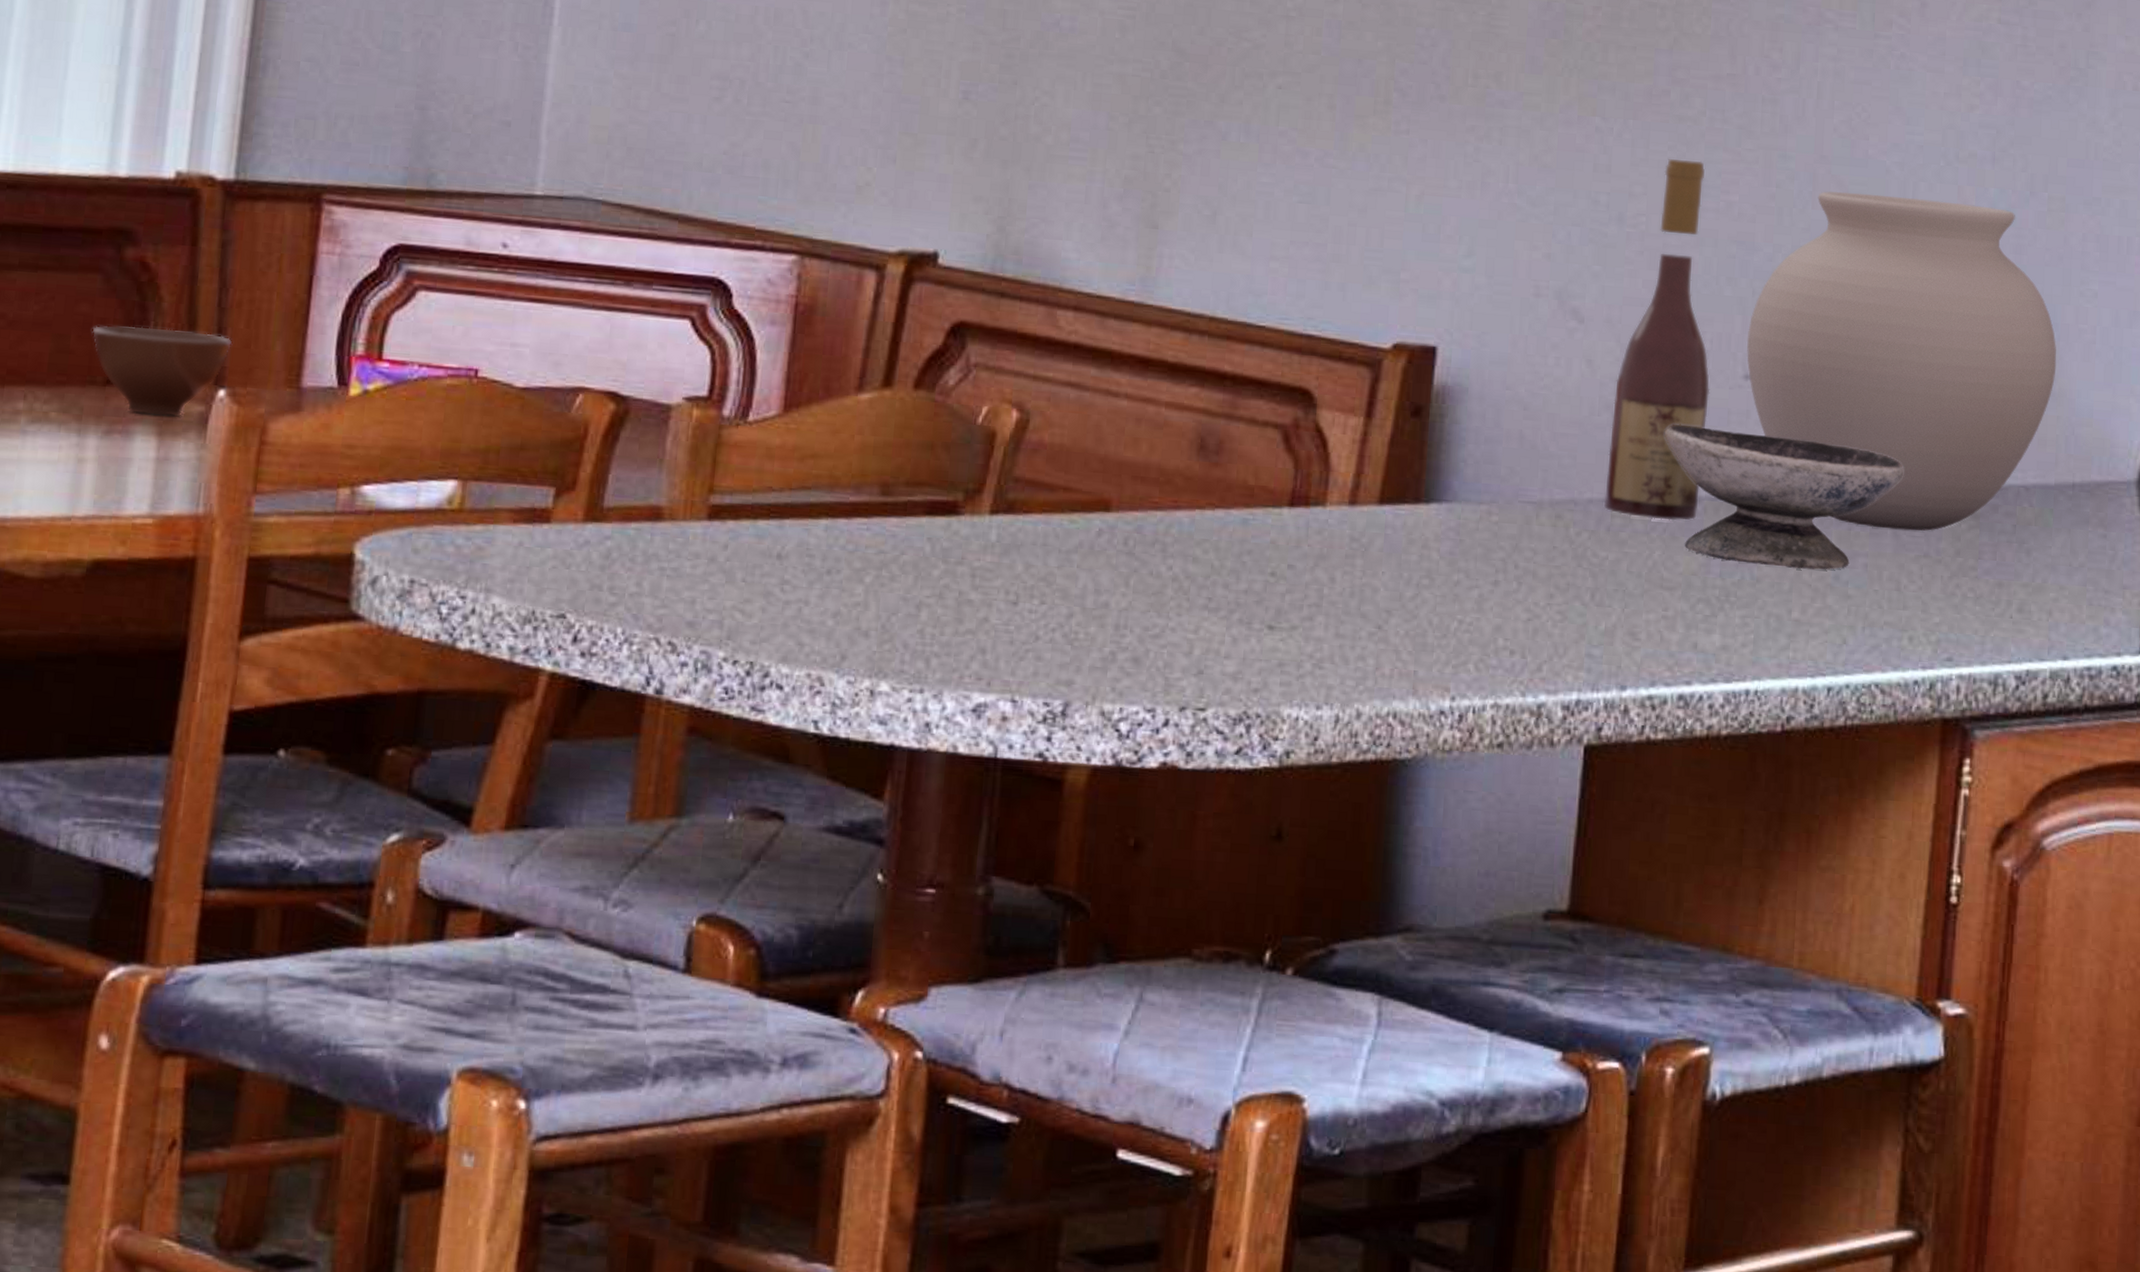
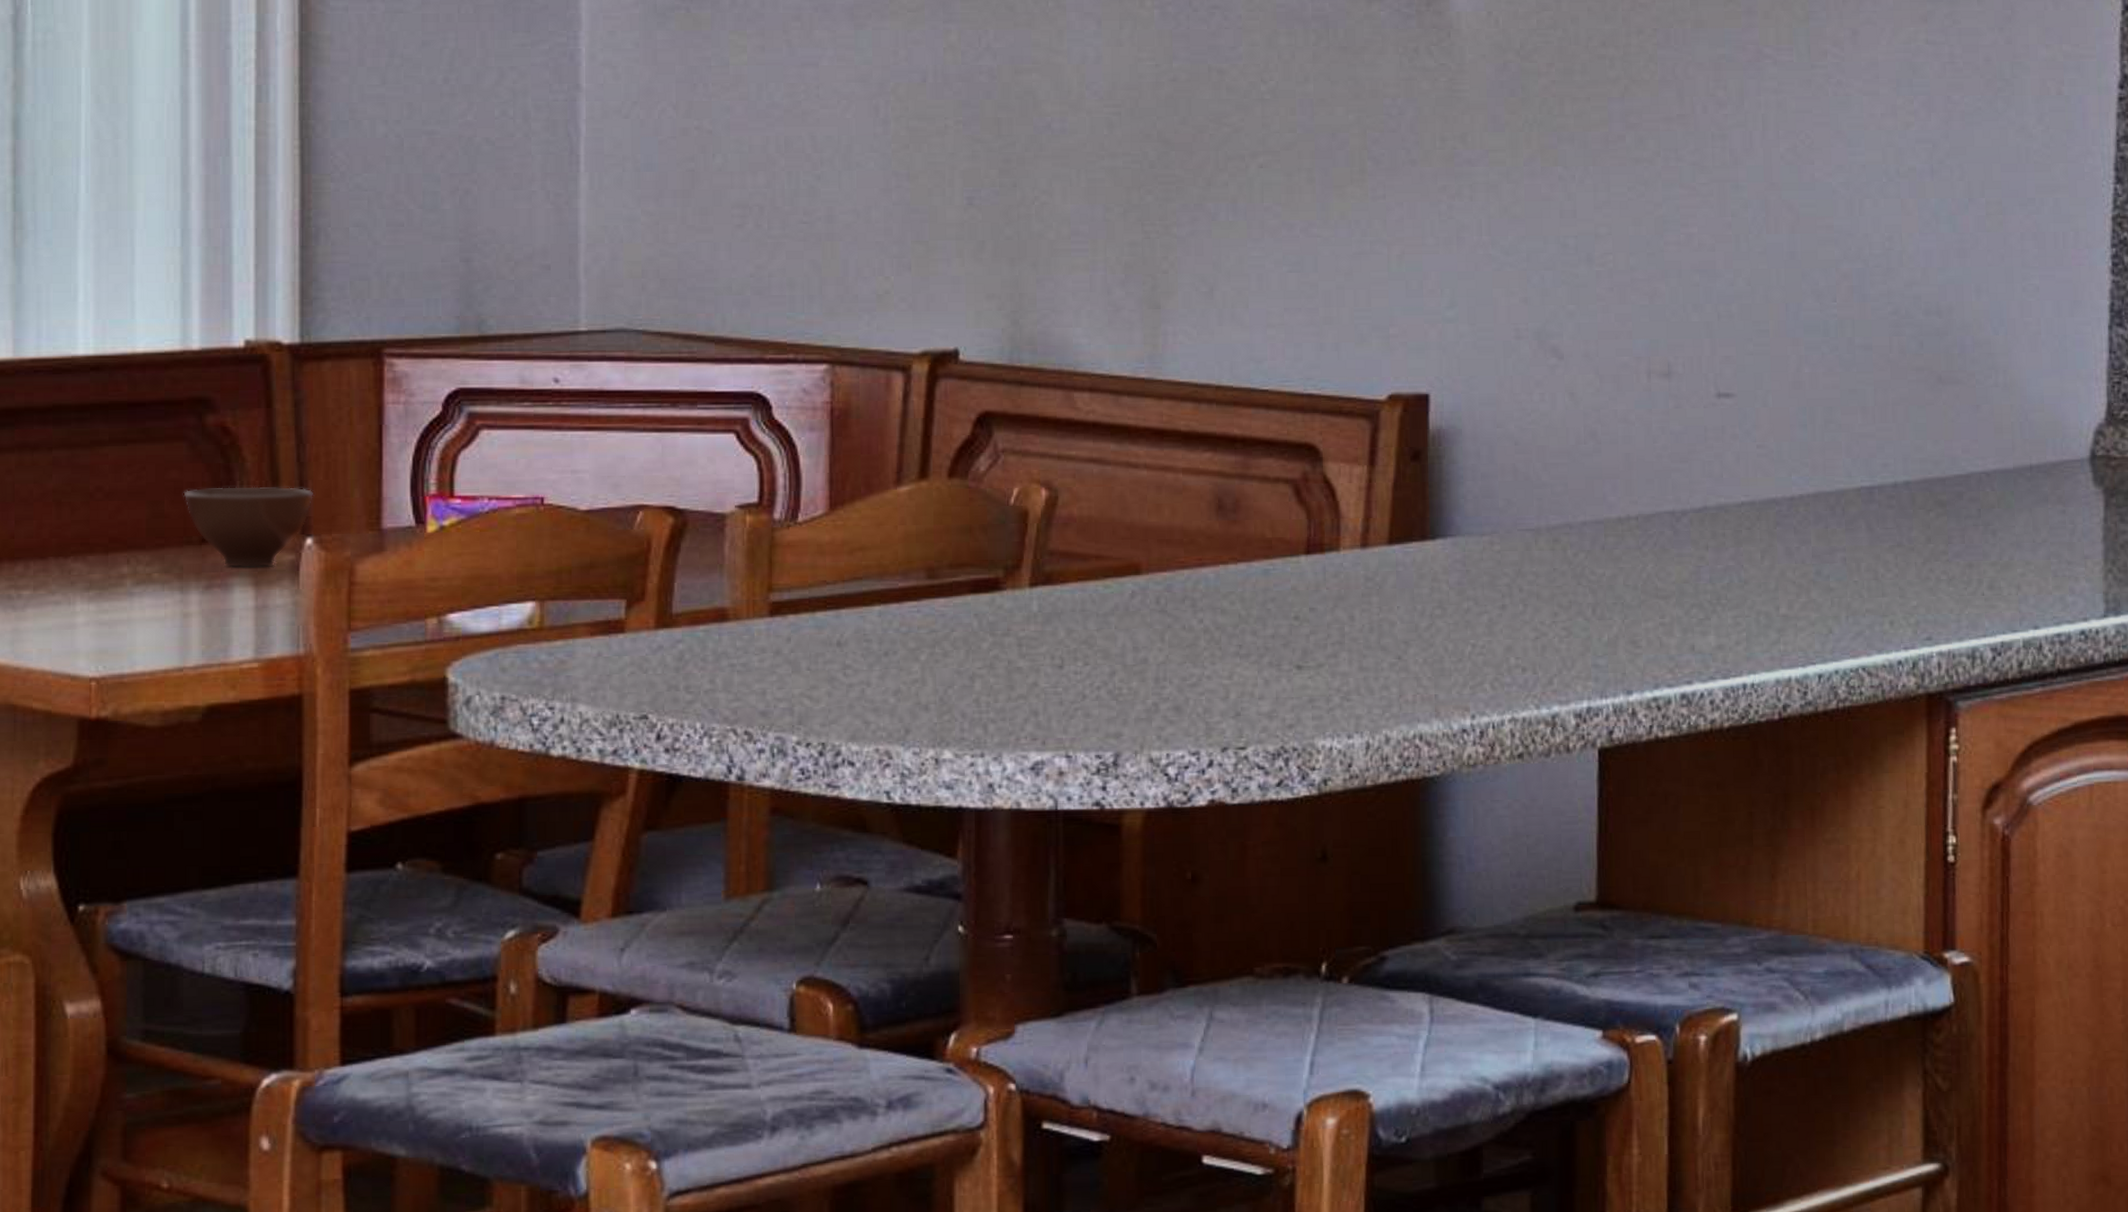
wine bottle: present [1603,158,1710,521] -> none [1596,198,1687,535]
bowl: present [1664,424,1904,570] -> none [1647,445,1873,568]
vase: present [1746,191,2057,531] -> none [1716,214,2006,524]

